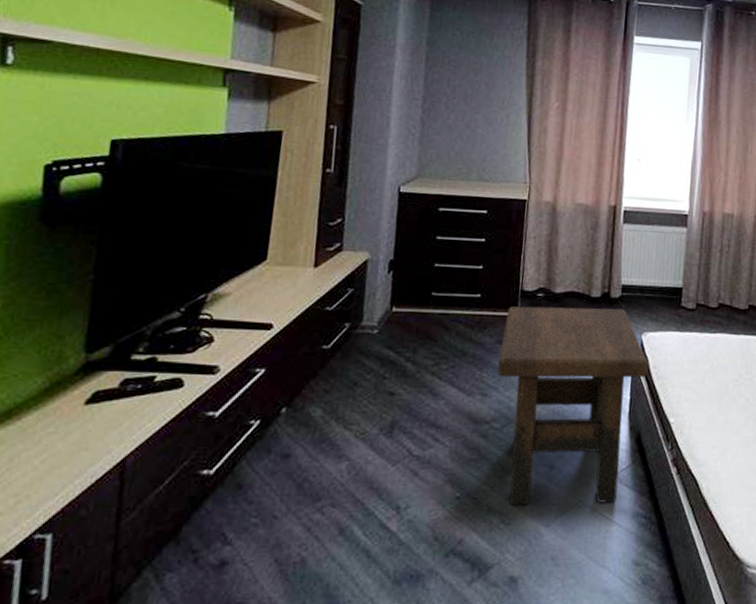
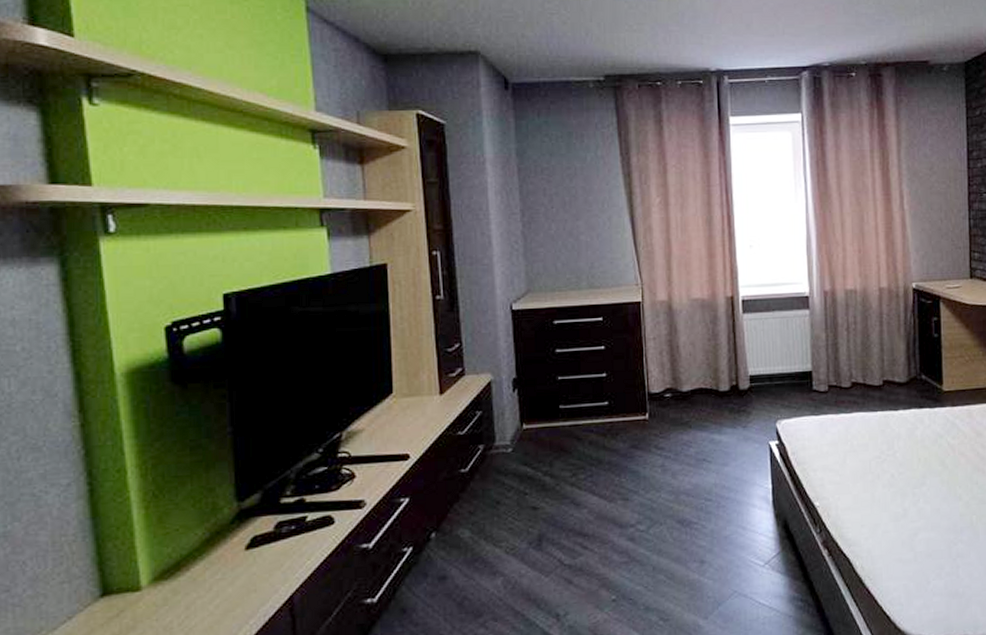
side table: present [497,306,648,505] -> none [634,399,786,602]

